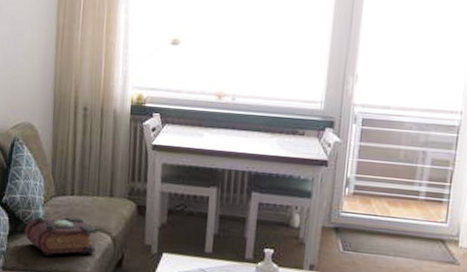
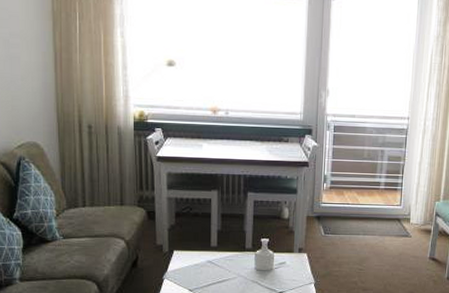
book: present [24,216,98,256] -> none [39,226,112,264]

